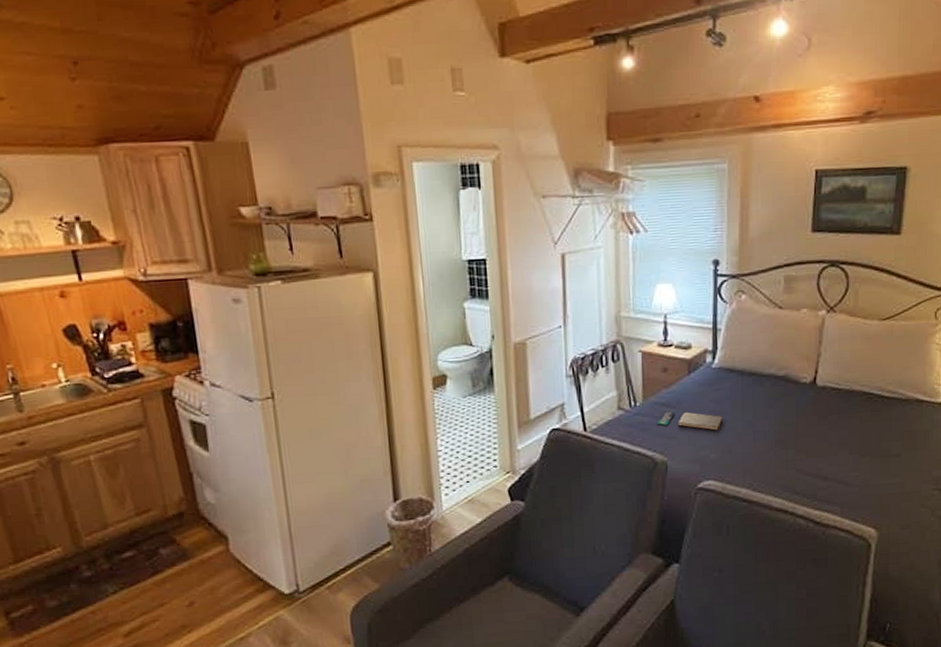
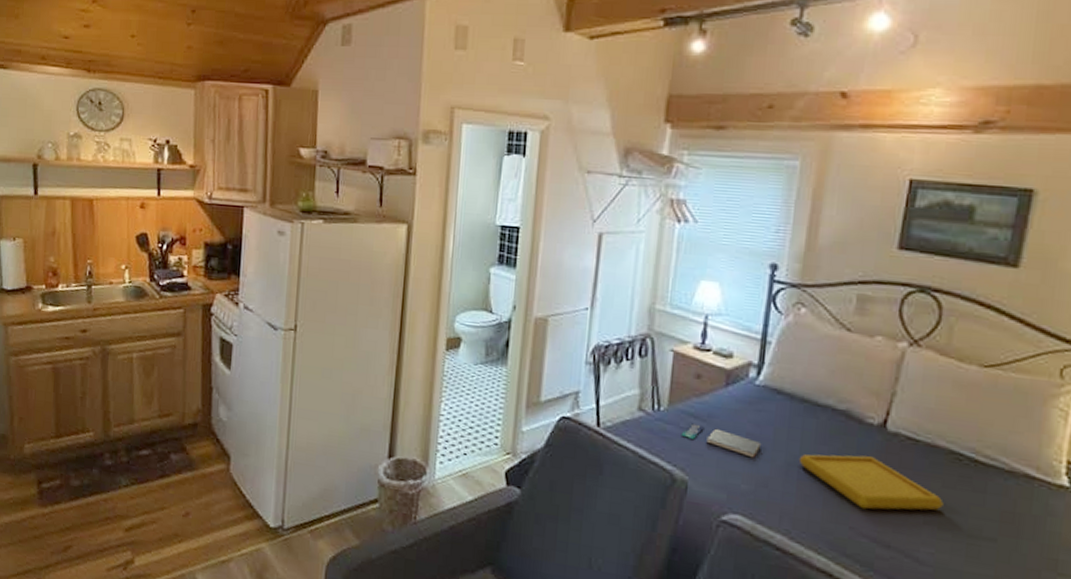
serving tray: none [753,410,862,453] -> present [798,454,944,511]

